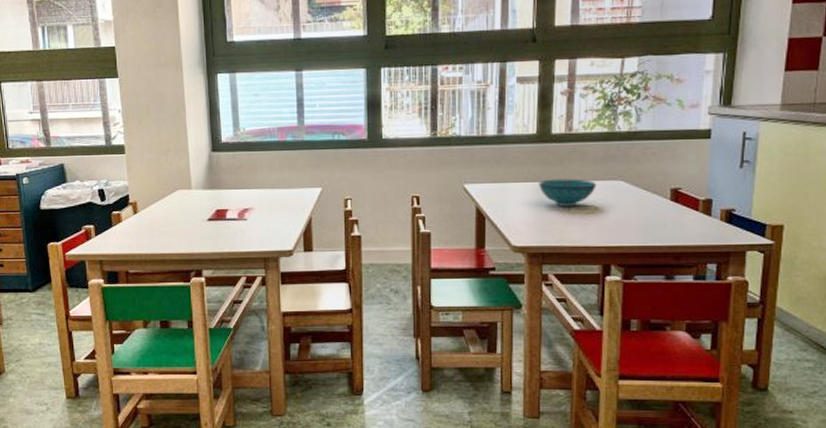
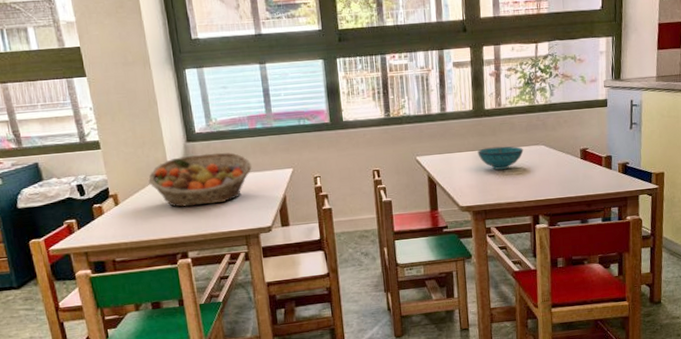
fruit basket: none [169,165,278,222] -> present [148,152,252,208]

